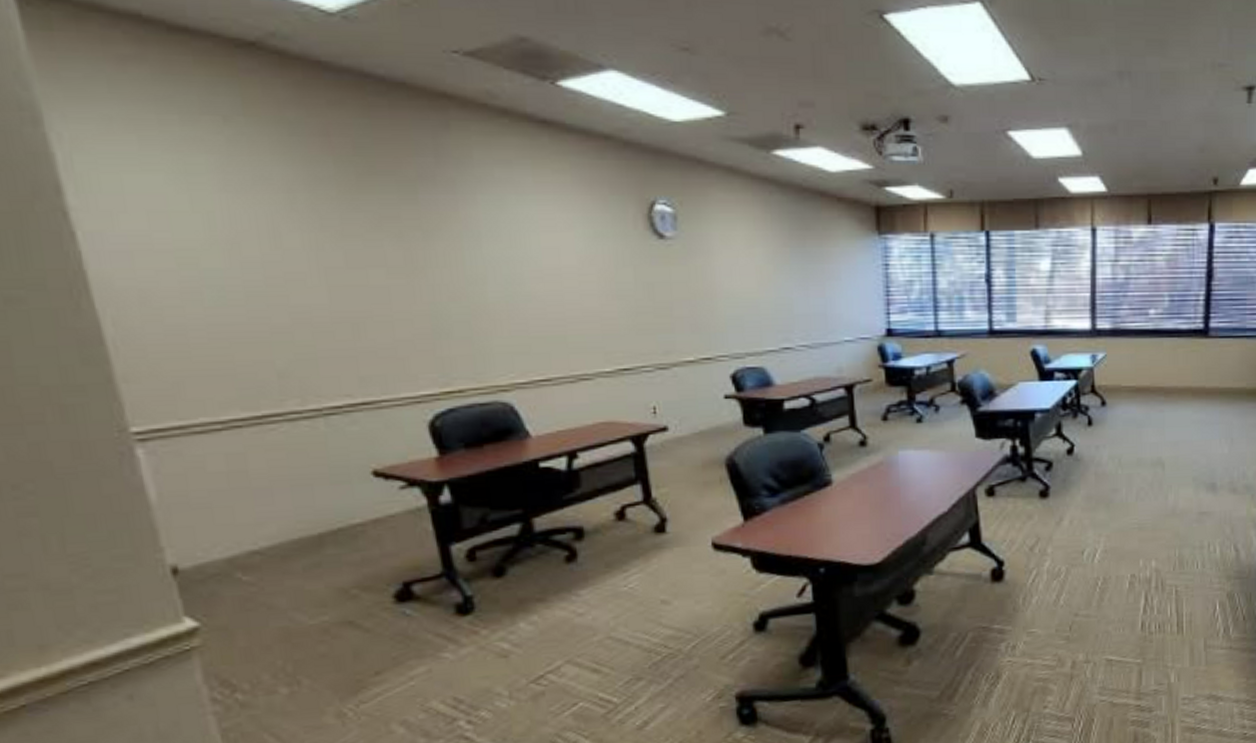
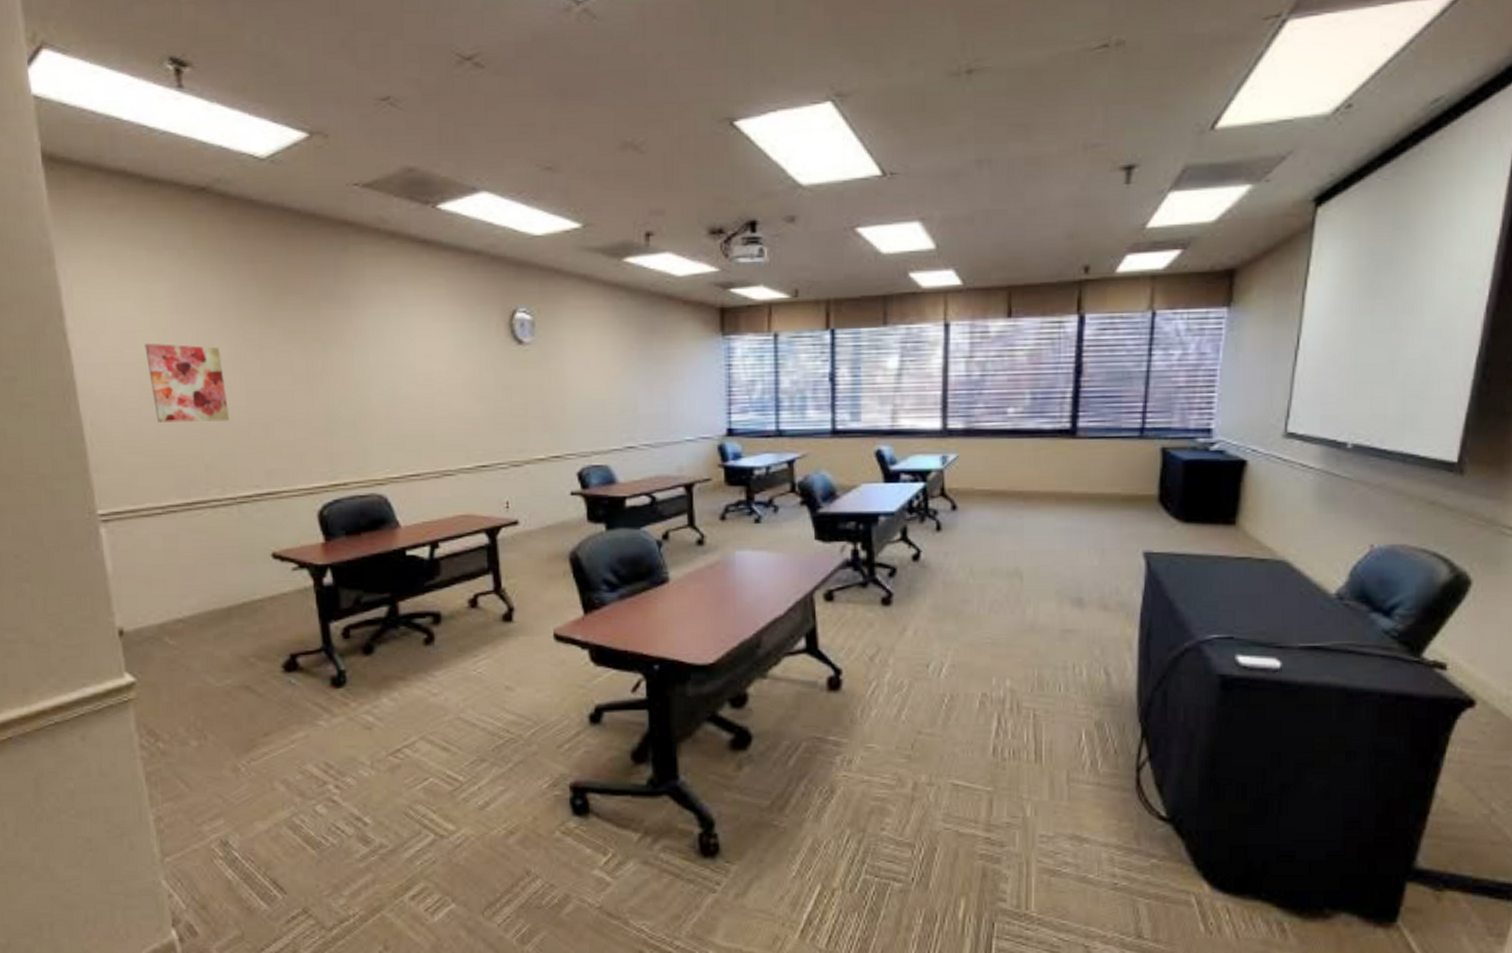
wall art: none [183,226,308,322] -> present [144,343,230,423]

